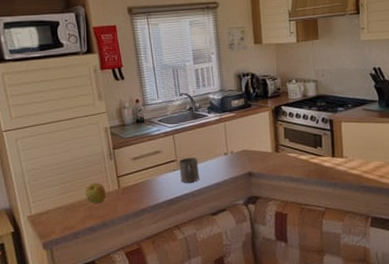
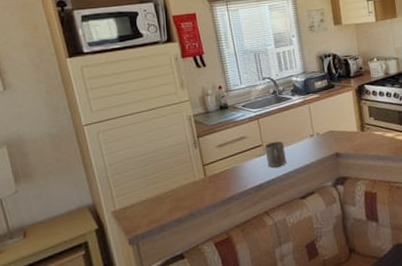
apple: present [85,182,106,204] -> none [170,172,193,195]

